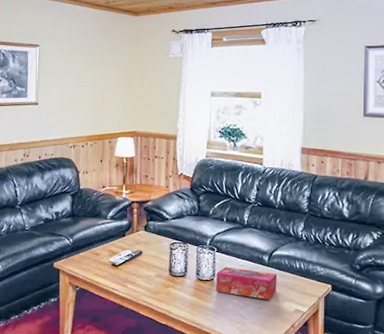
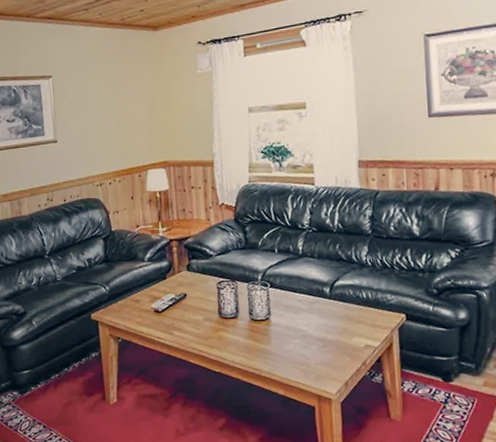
tissue box: present [215,266,277,300] -> none [272,303,342,337]

